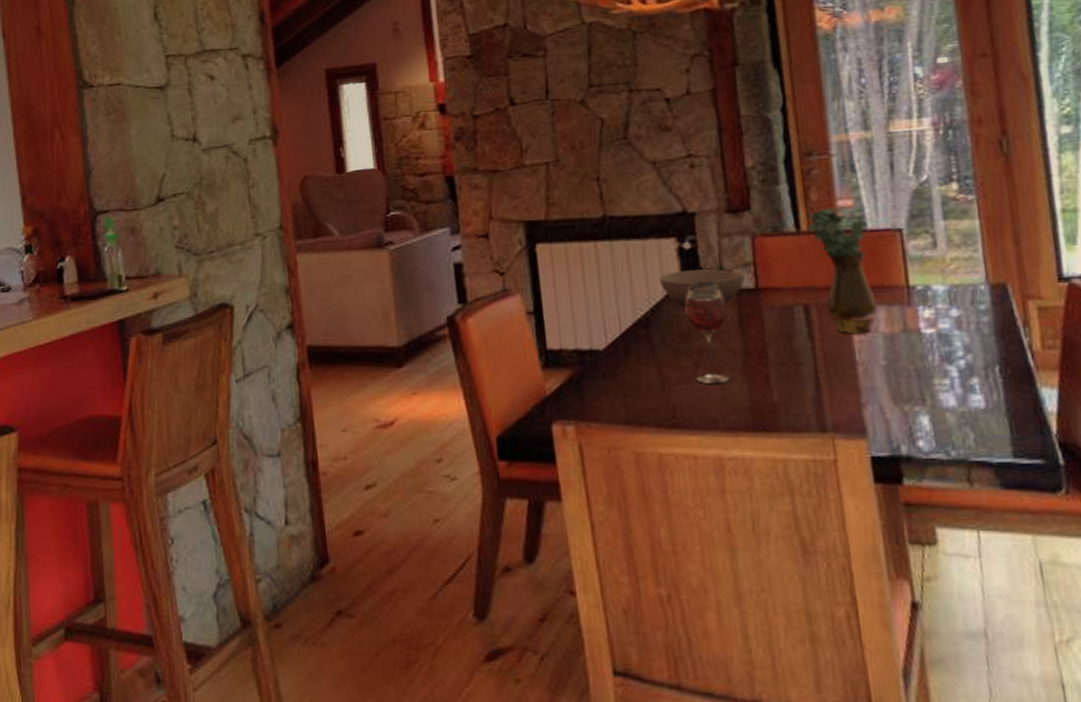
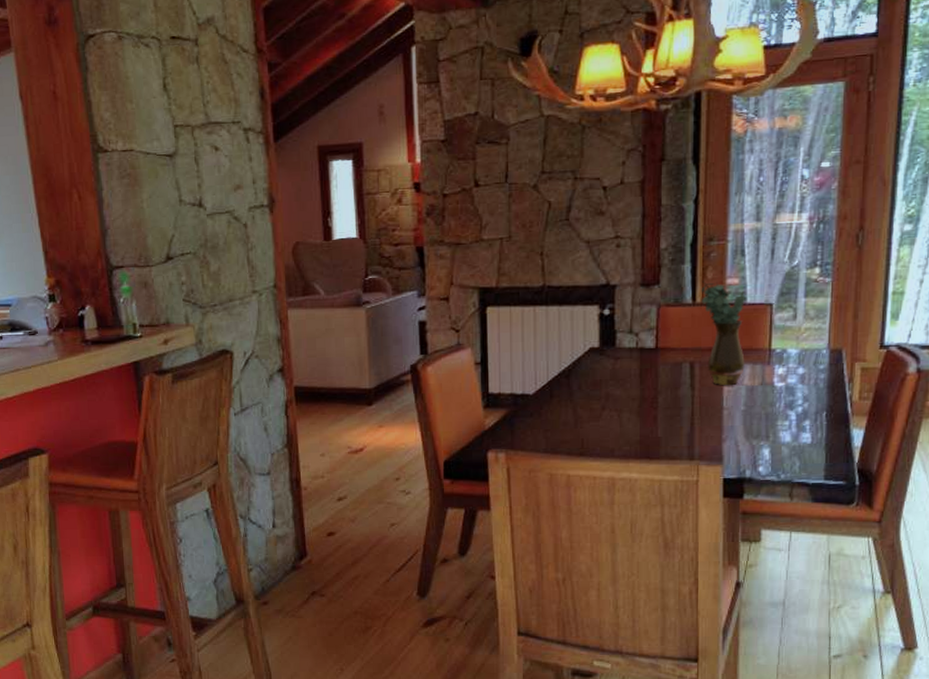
bowl: present [659,269,745,308] -> none [582,332,648,362]
wineglass: present [684,281,730,384] -> none [600,342,631,422]

